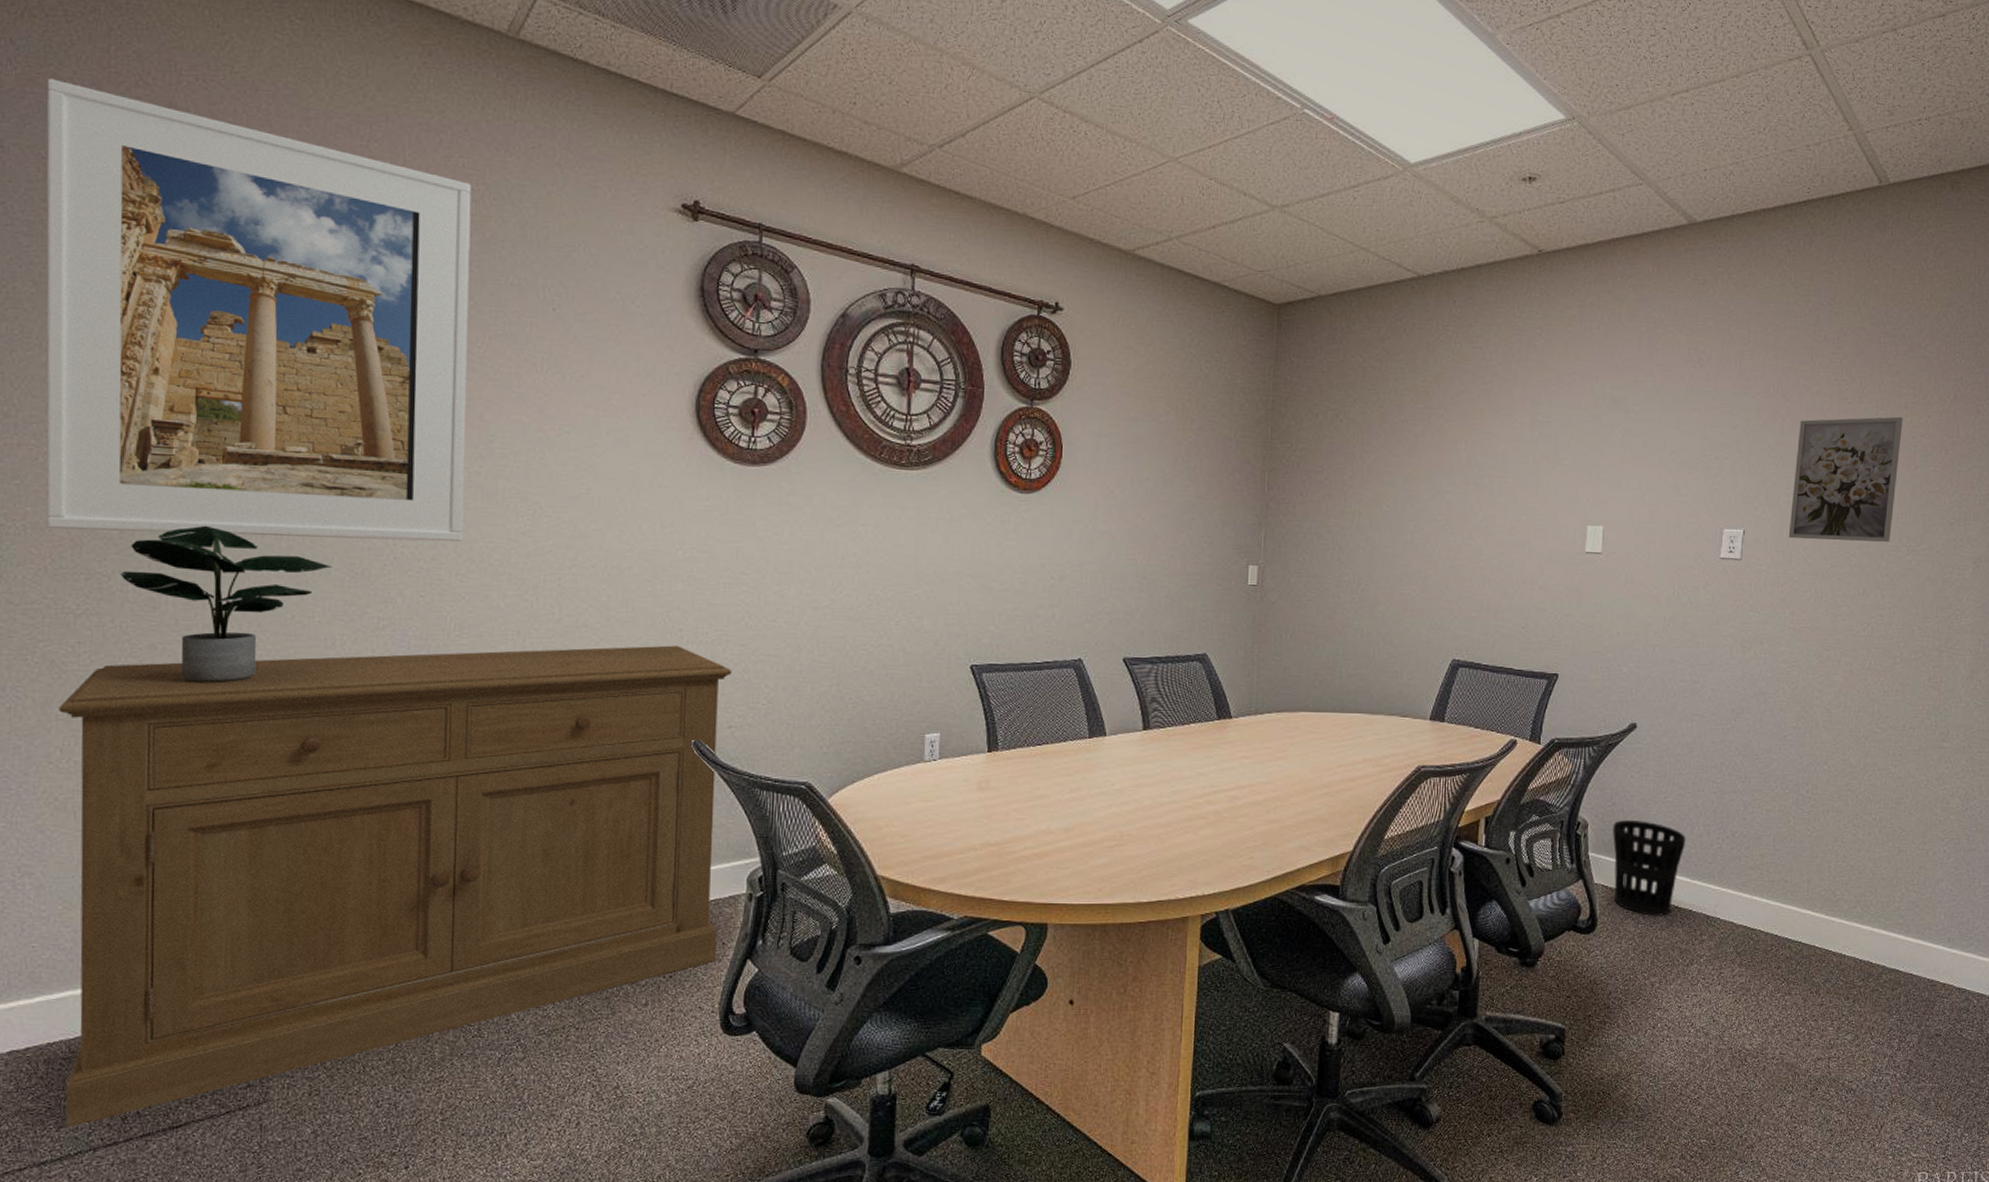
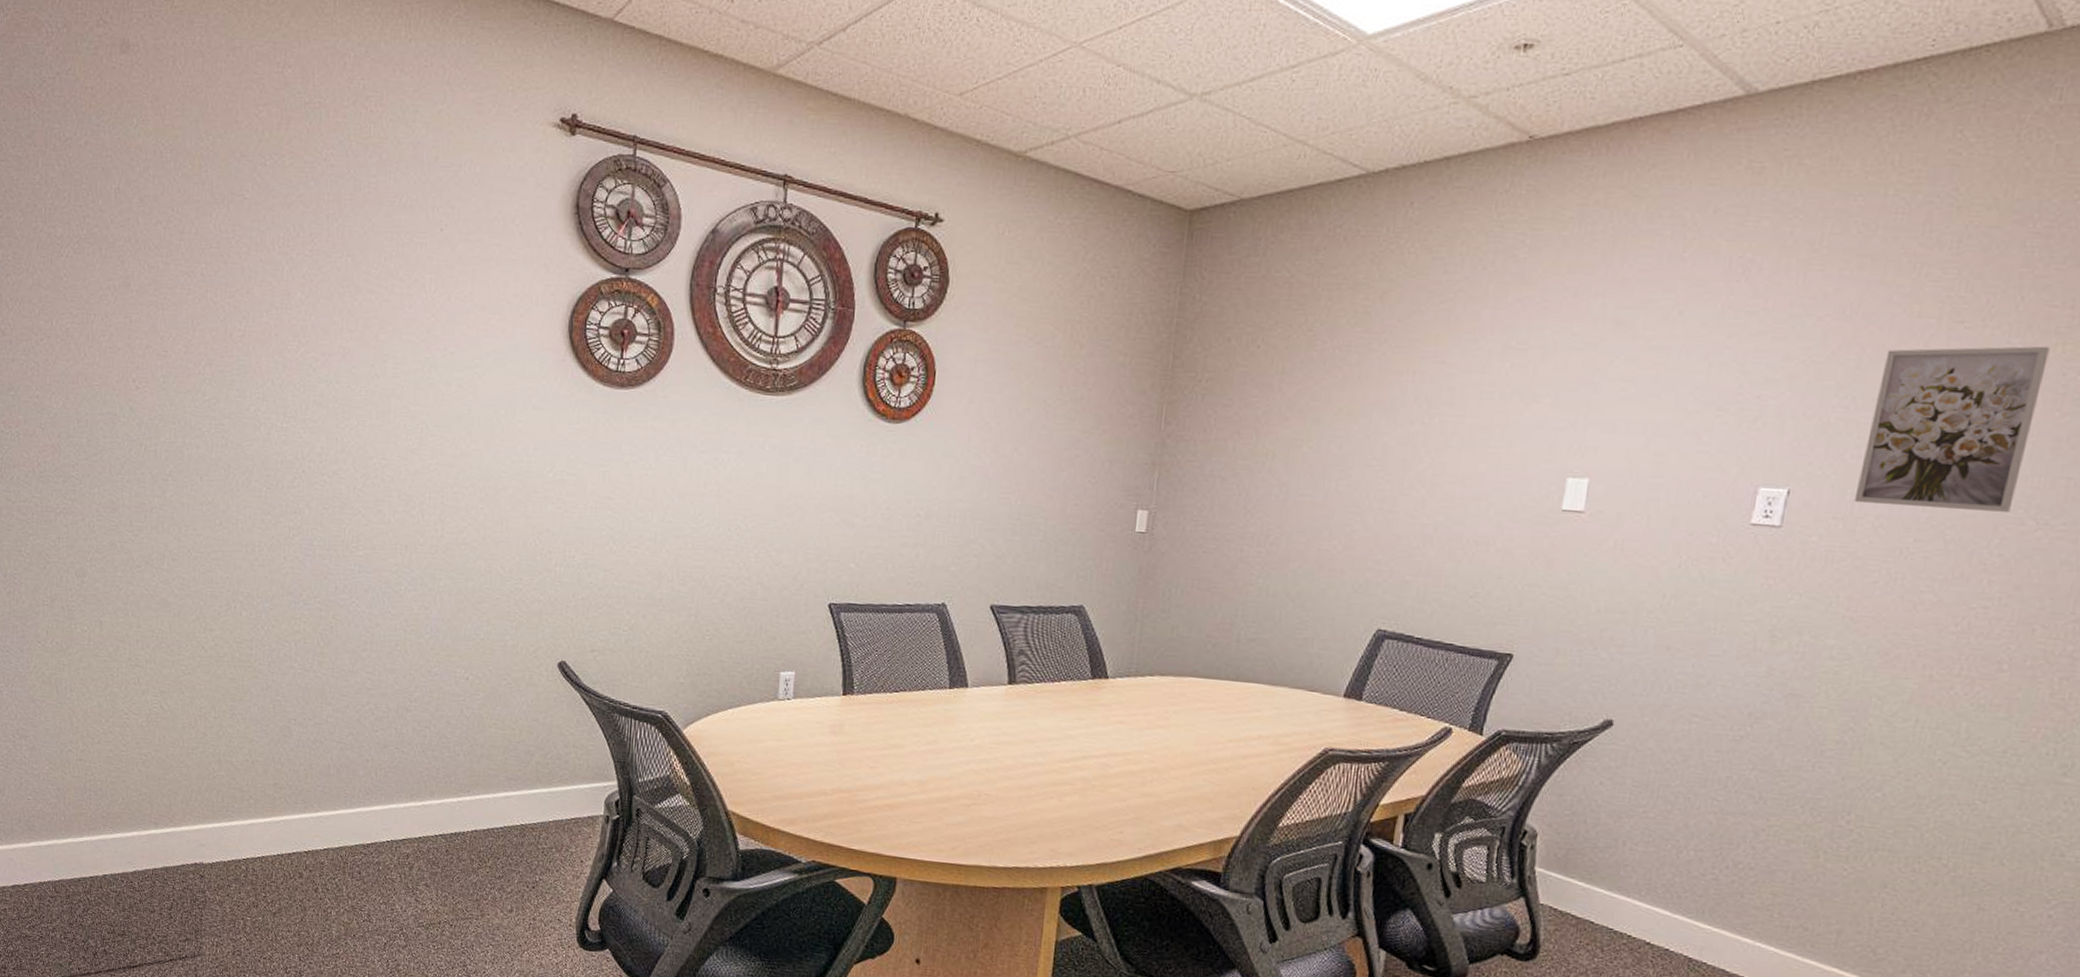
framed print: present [46,78,472,542] -> none [30,23,371,458]
sideboard: present [59,645,732,1127] -> none [45,558,596,956]
potted plant: present [120,525,332,683] -> none [89,436,252,580]
wastebasket: present [1613,820,1686,916] -> none [1563,833,1669,952]

